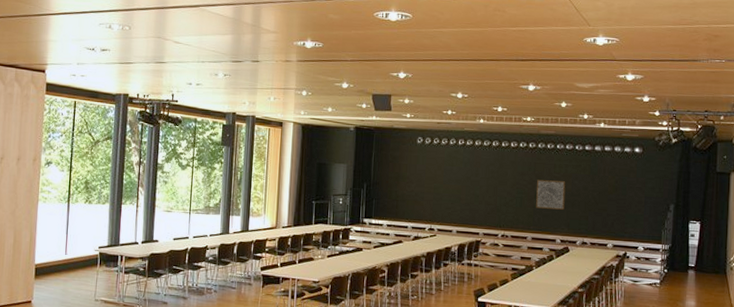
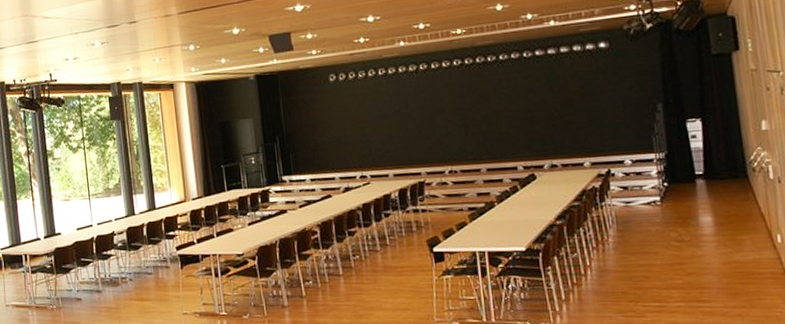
wall art: present [536,180,566,210] -> none [482,97,522,134]

